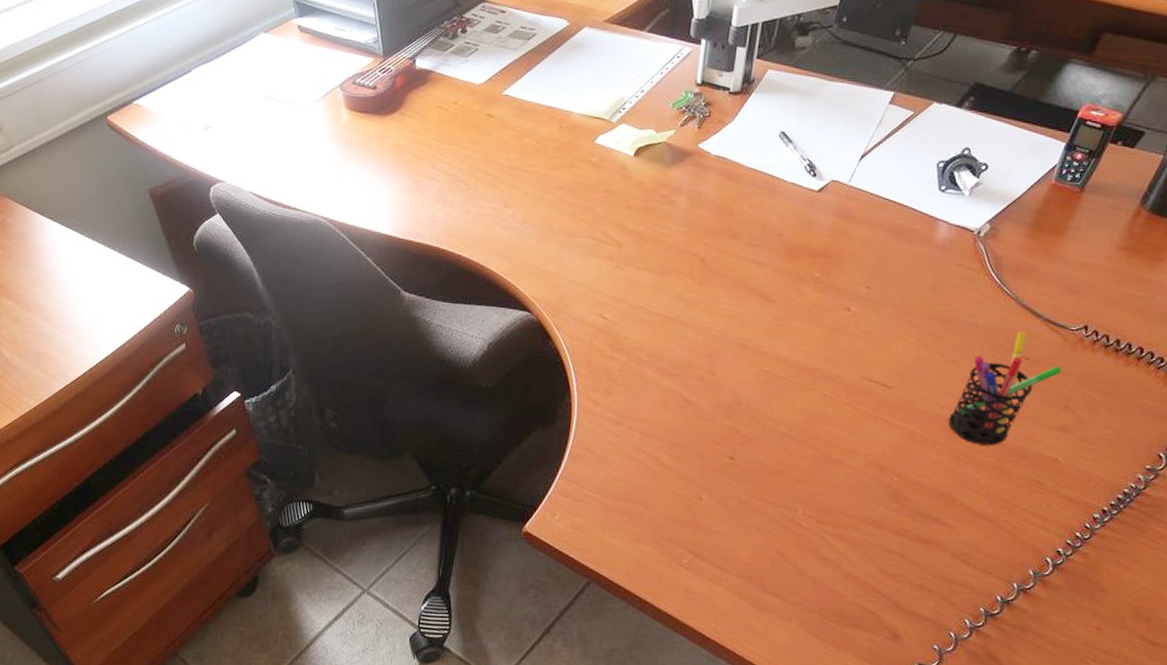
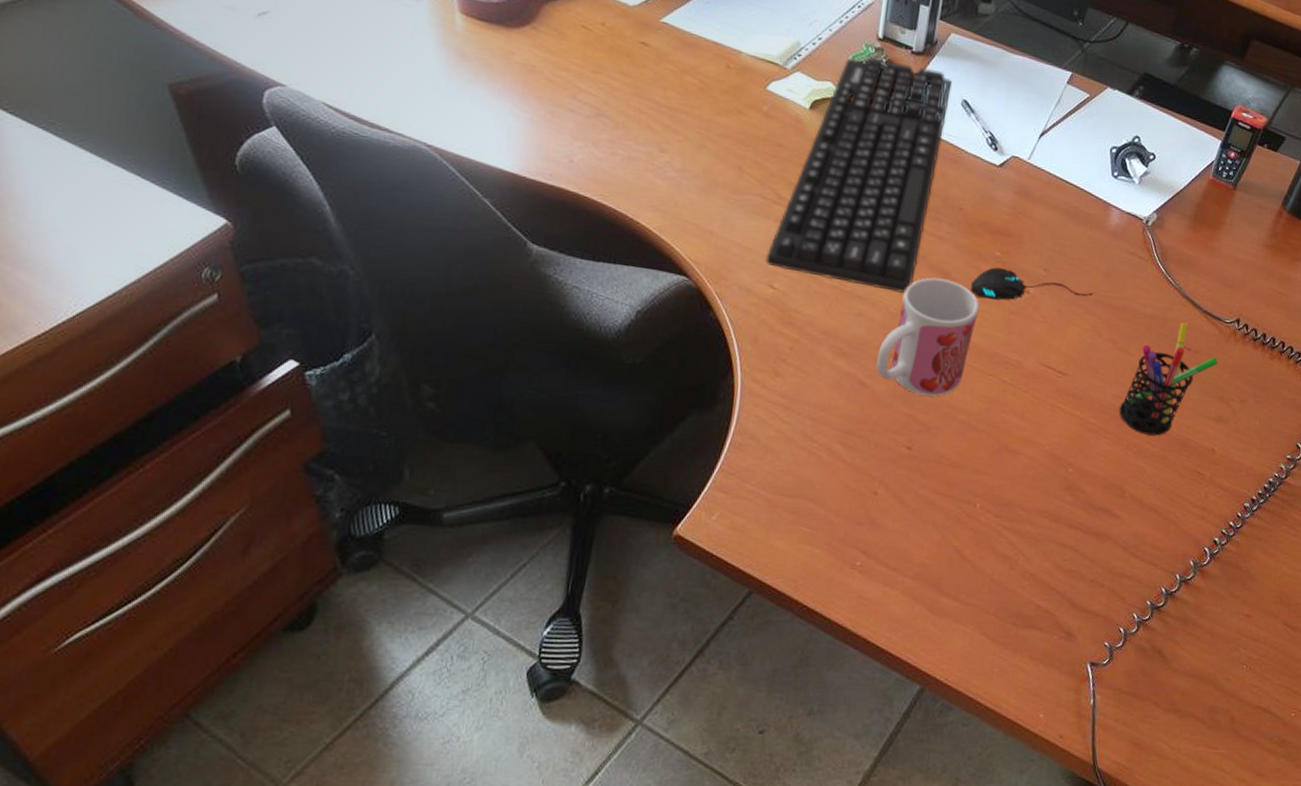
keyboard: none [597,103,769,318] -> present [765,58,952,294]
mug: none [699,301,800,411] -> present [876,277,980,397]
mouse: none [790,288,919,319] -> present [970,267,1093,300]

